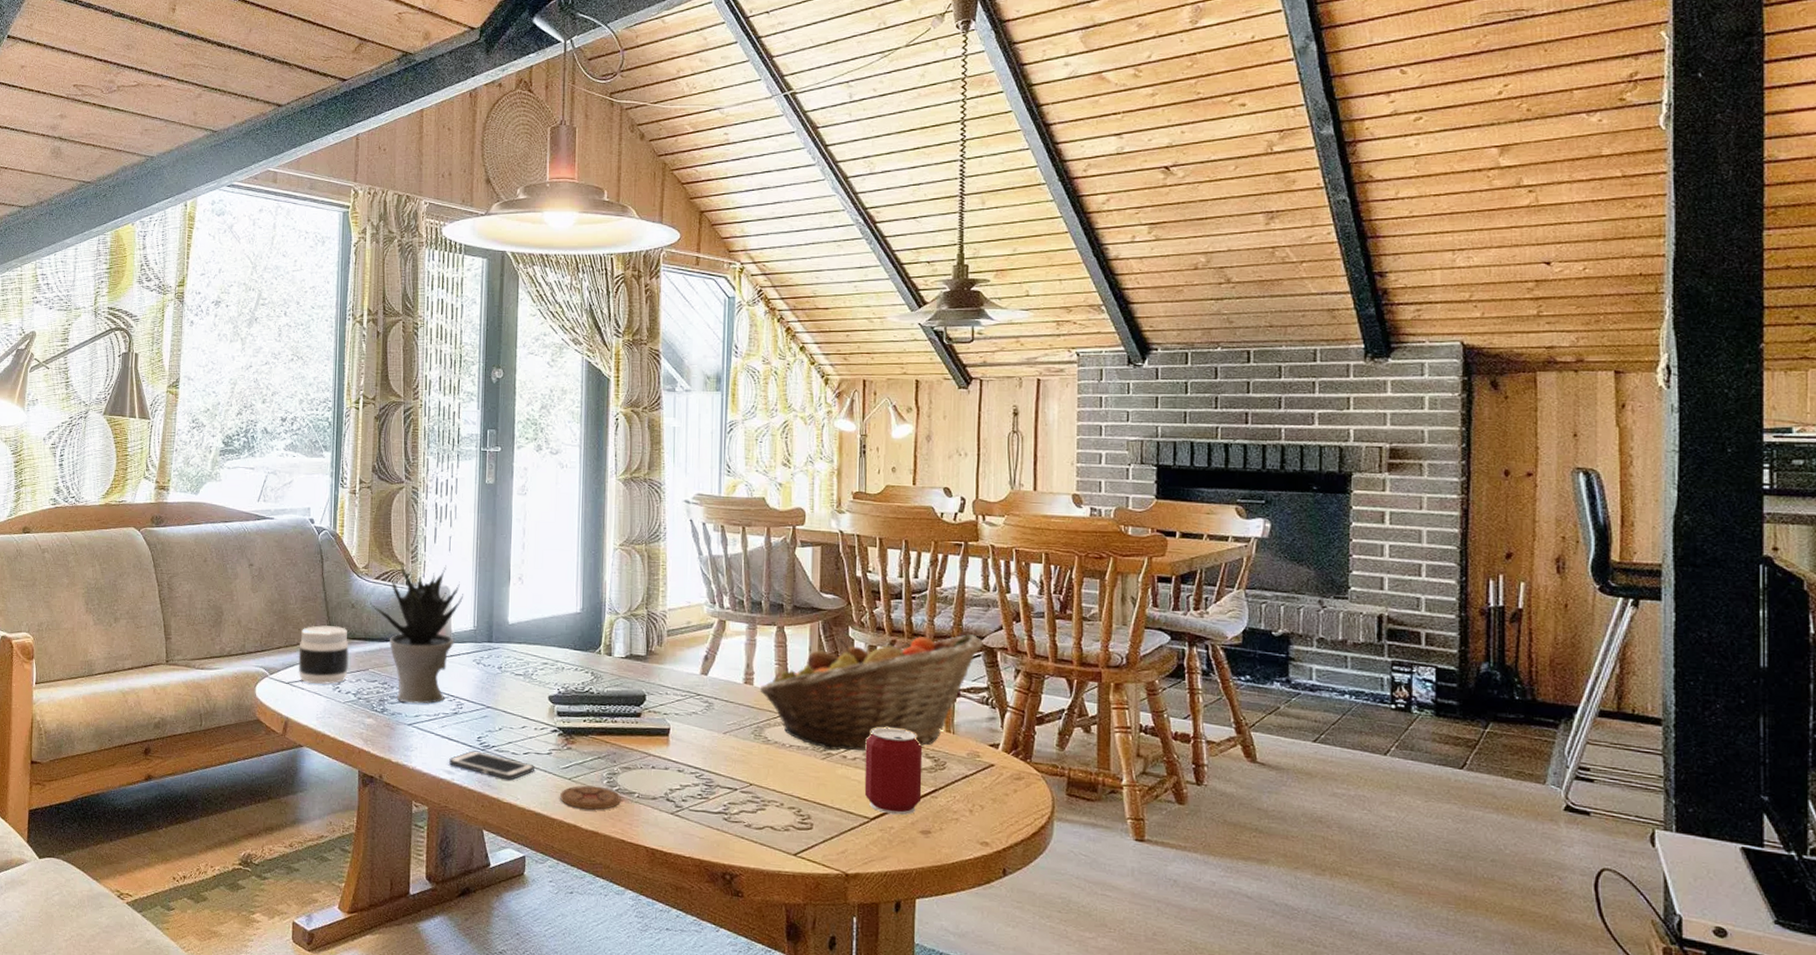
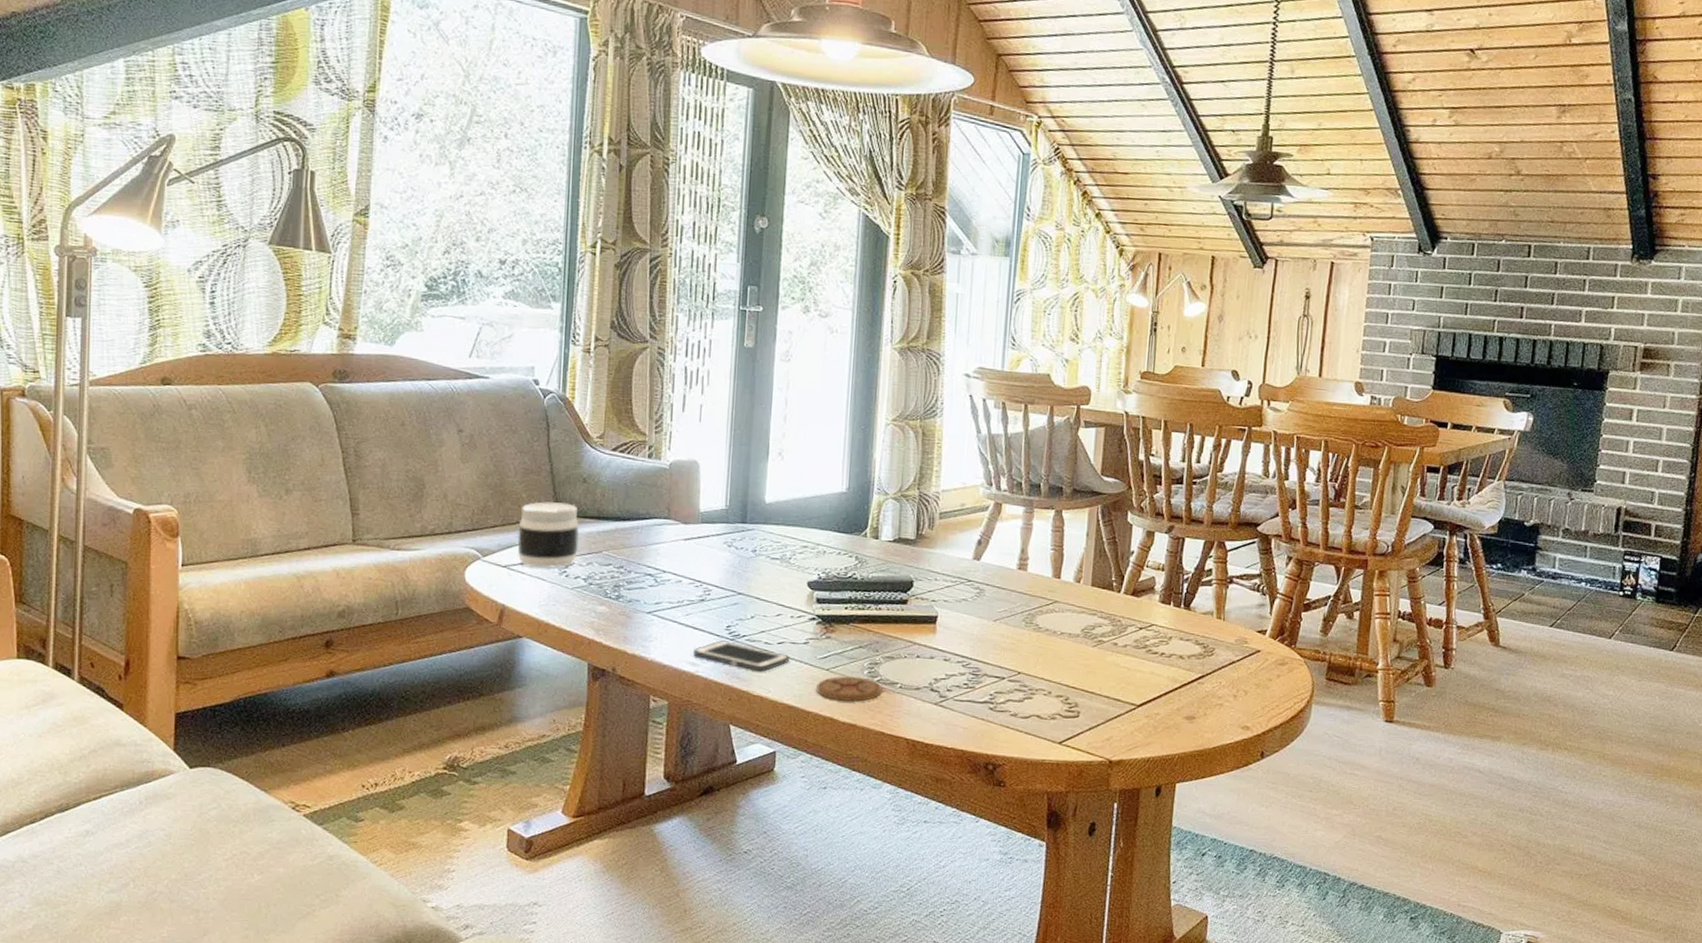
potted plant: present [370,564,464,704] -> none [605,434,716,591]
fruit basket: present [760,634,983,752] -> none [1033,521,1259,639]
can: present [864,727,922,815] -> none [1133,614,1192,702]

